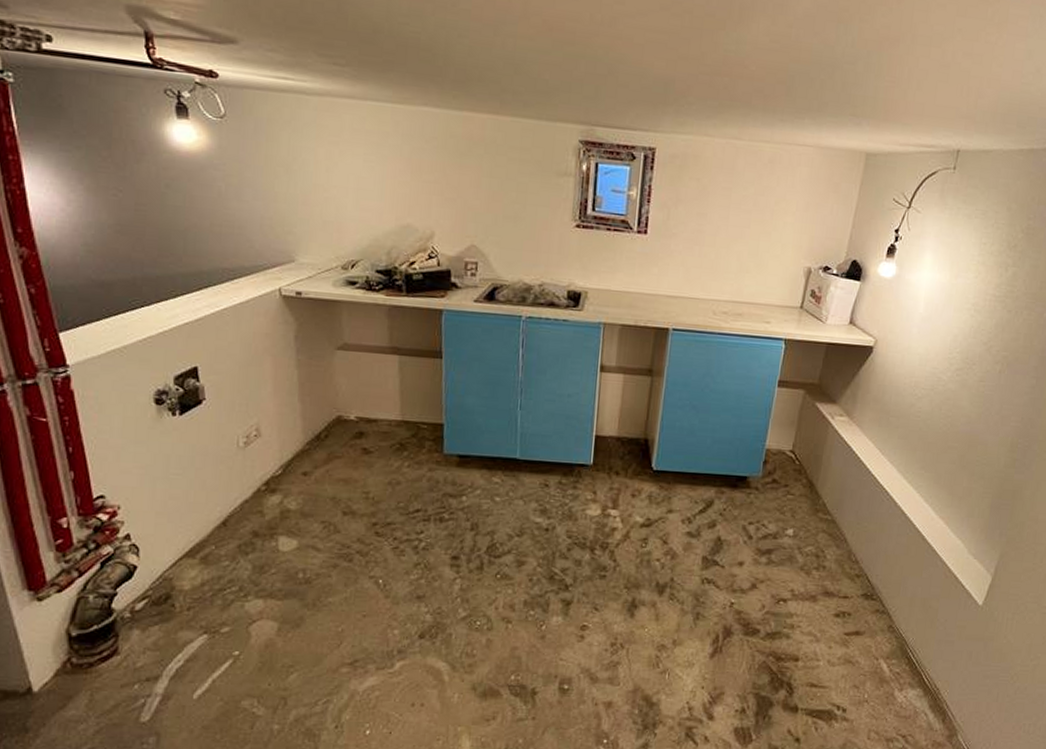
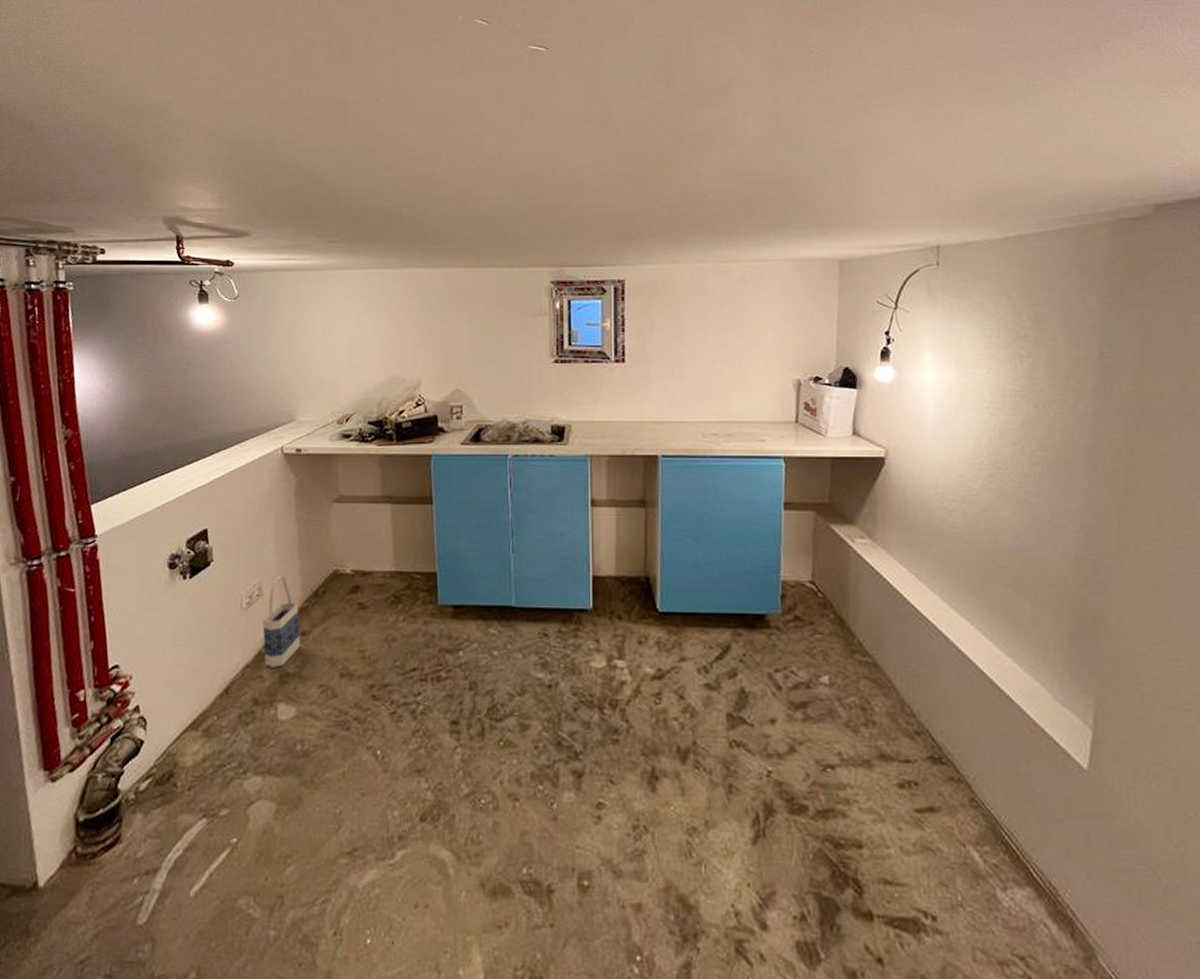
bag: none [261,418,303,504] -> present [262,576,301,668]

